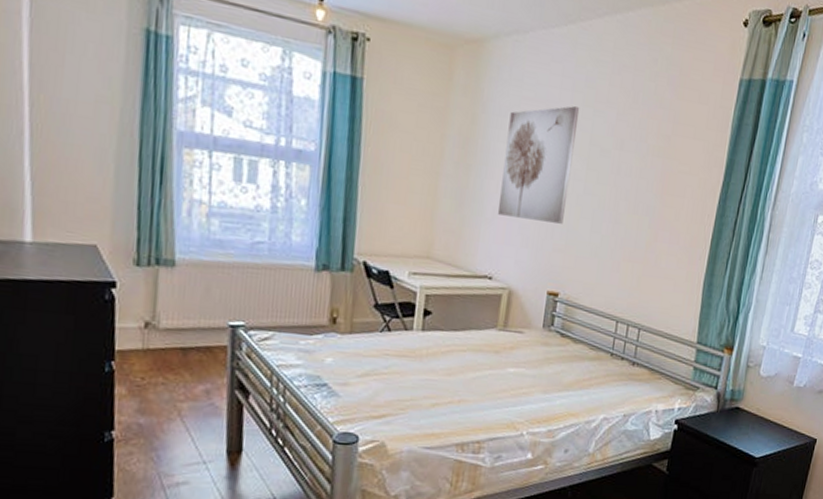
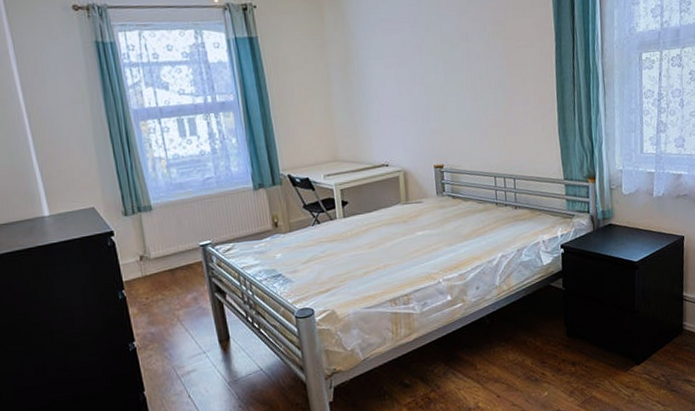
wall art: present [497,105,580,224] -> none [374,16,434,115]

